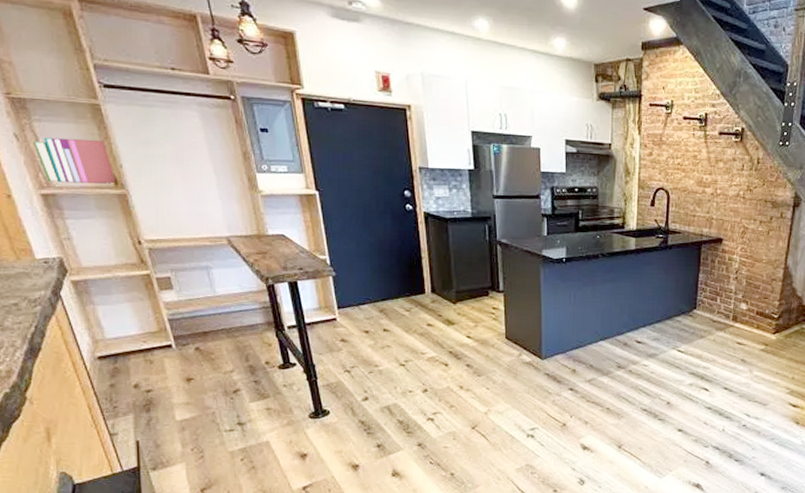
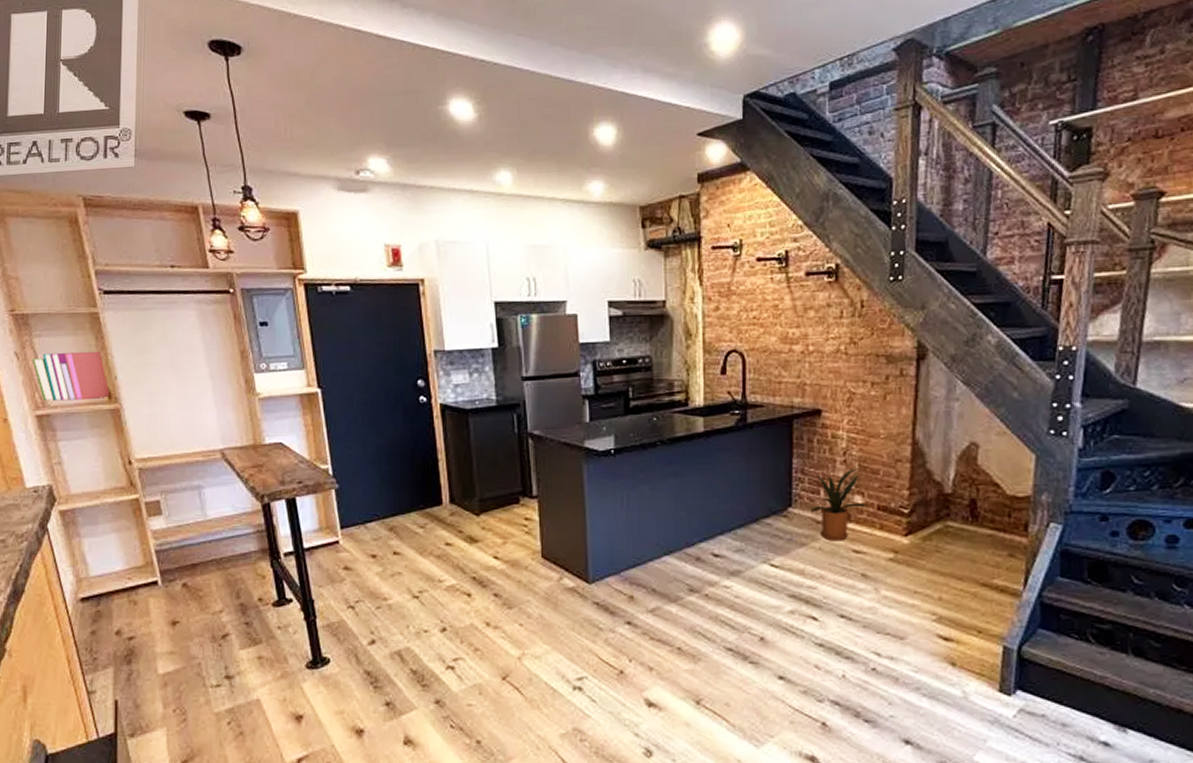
house plant: none [706,283,750,336] -> present [804,468,868,541]

